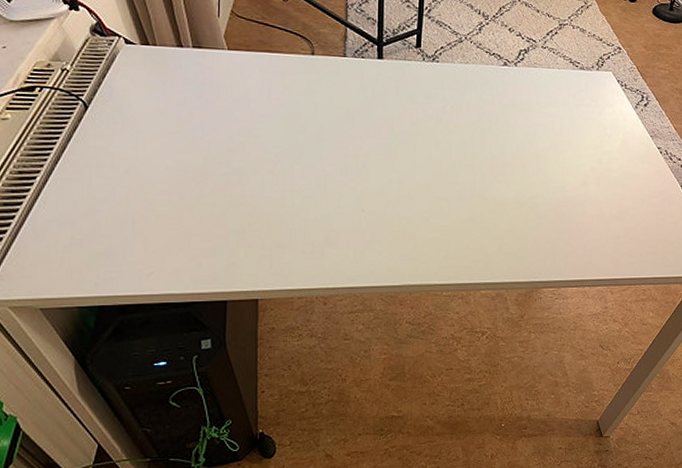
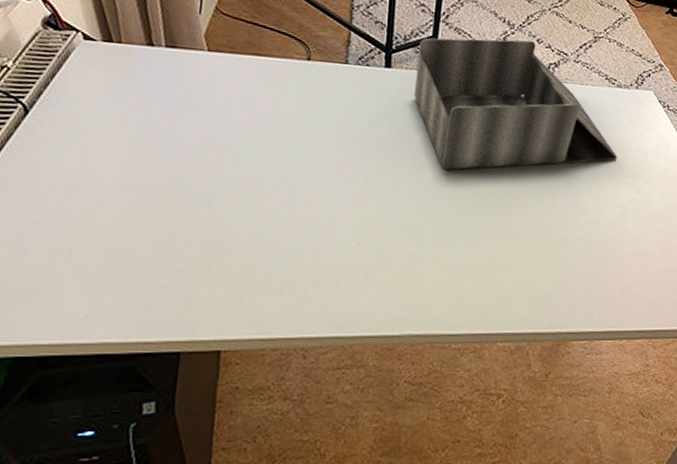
desk organizer: none [404,29,581,147] -> present [414,37,618,170]

